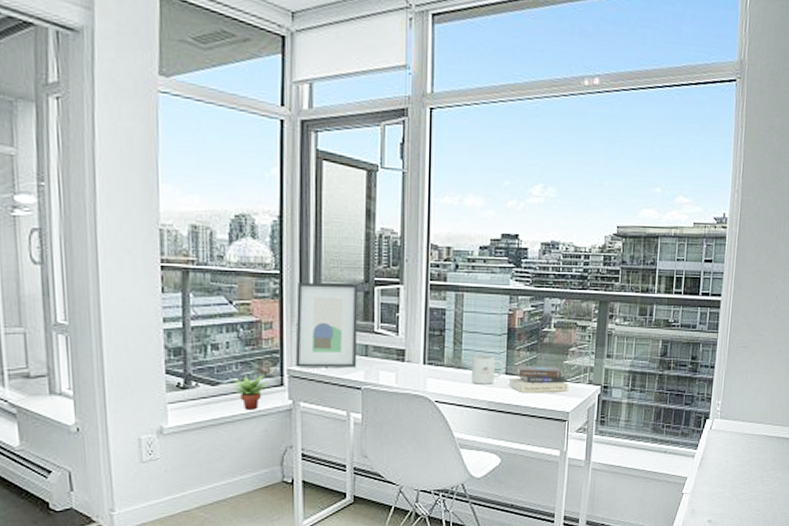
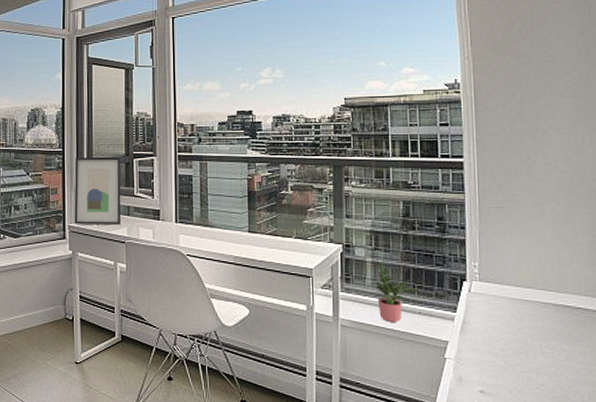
succulent plant: present [230,374,268,410] -> none [27,229,54,258]
mug: present [471,355,505,385] -> none [217,215,247,241]
books: present [508,364,569,394] -> none [251,224,311,250]
potted plant: none [628,404,667,462] -> present [375,263,418,322]

